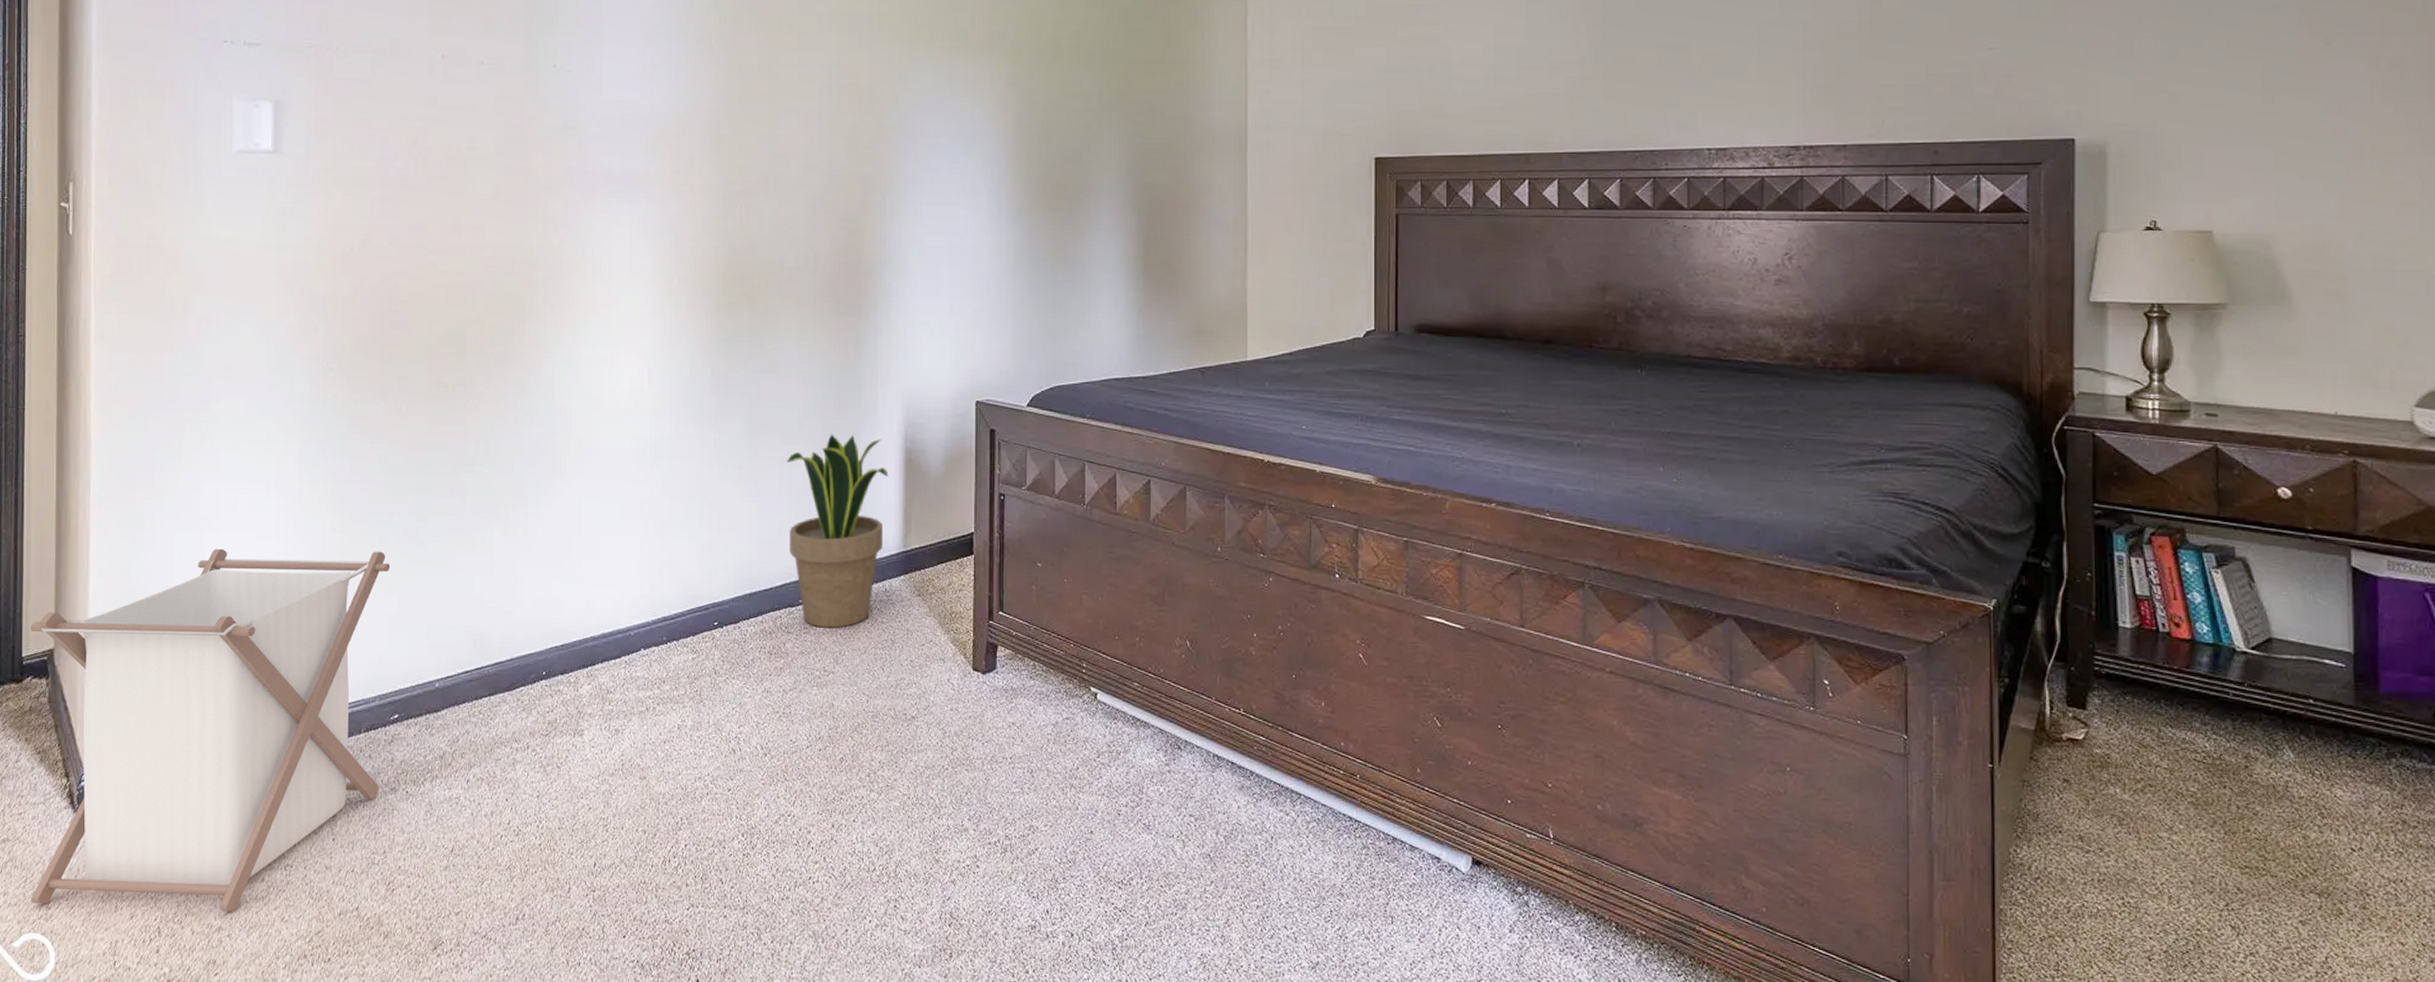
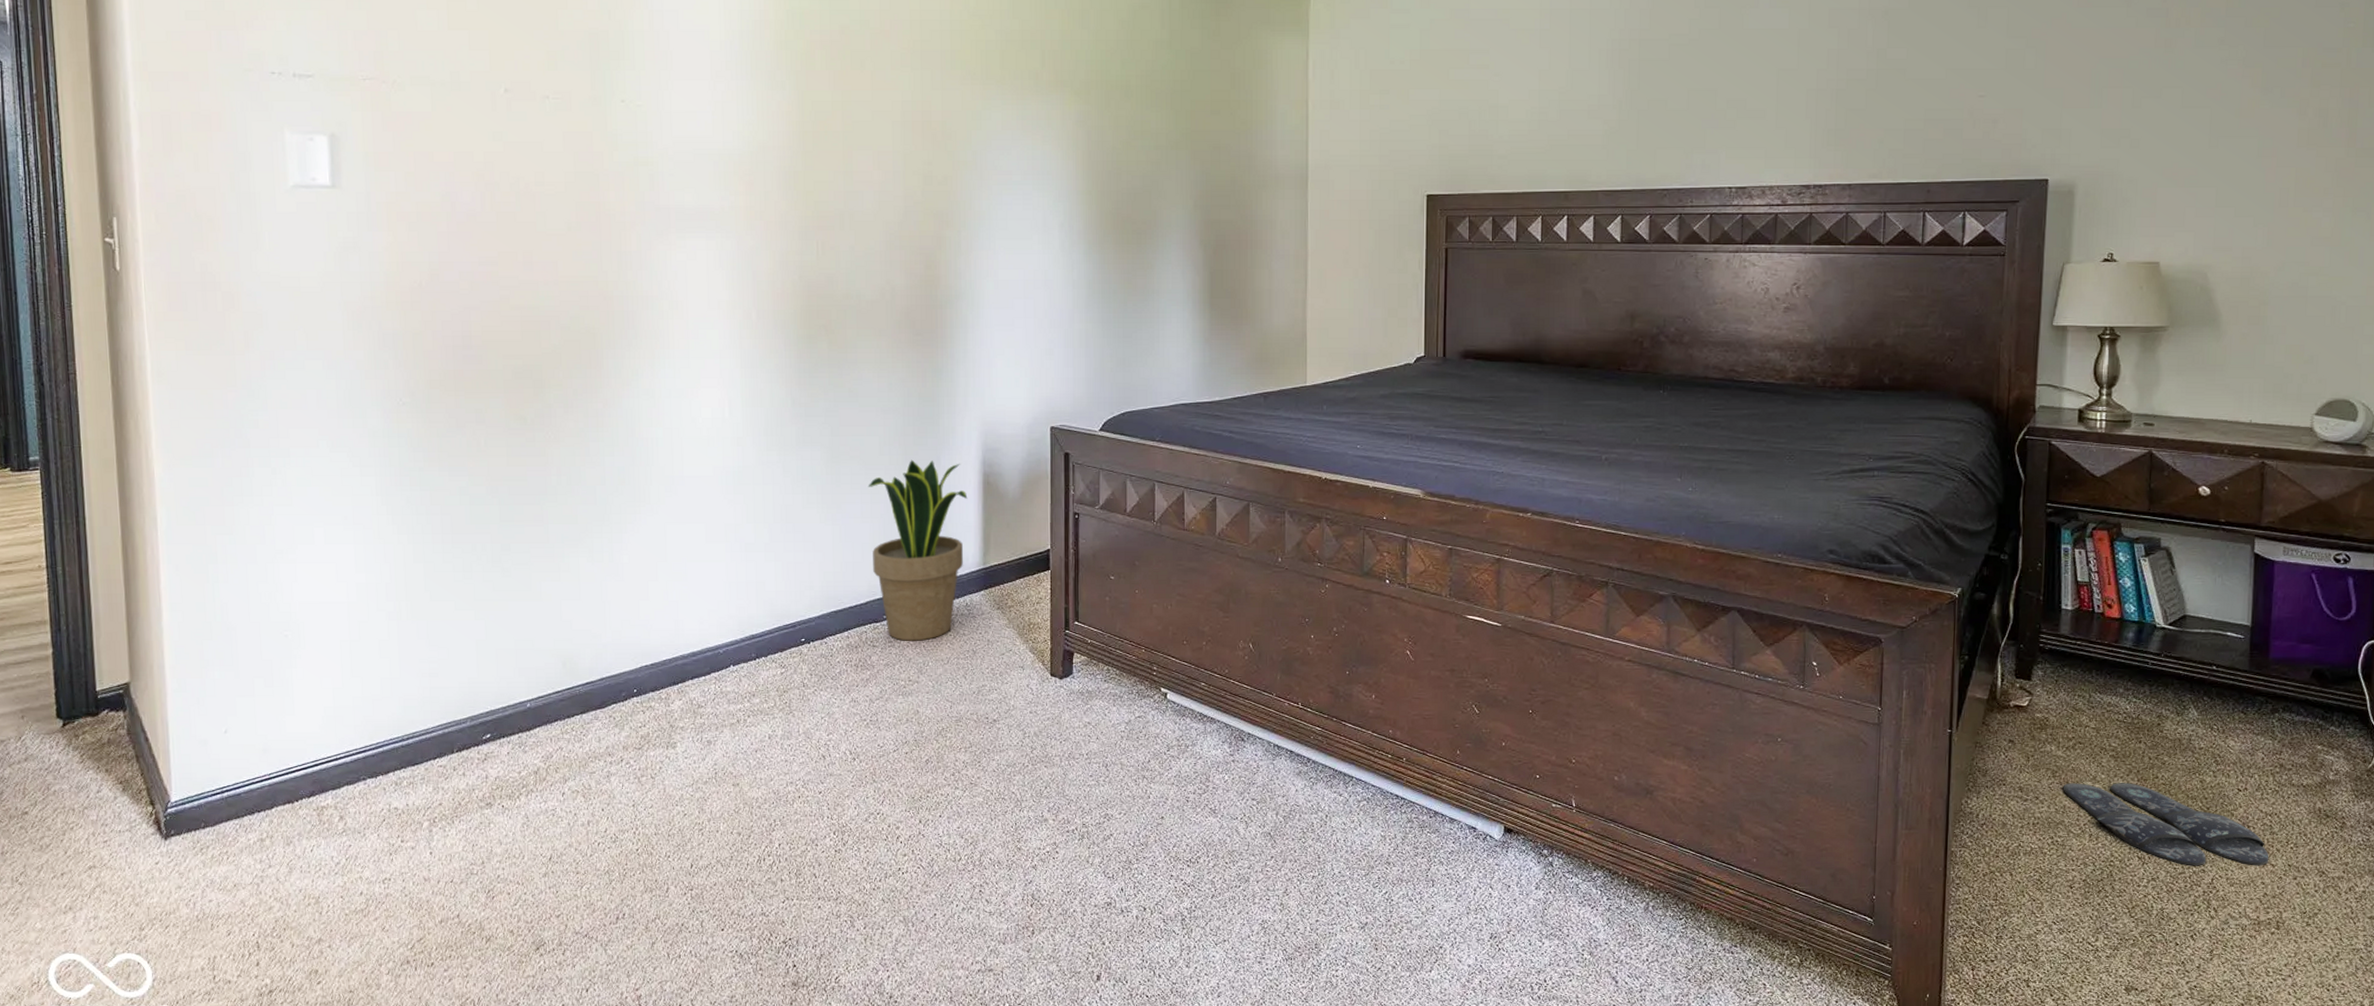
laundry basket: present [31,548,391,912] -> none [103,580,476,926]
slippers: none [2132,833,2397,943] -> present [2062,783,2269,865]

